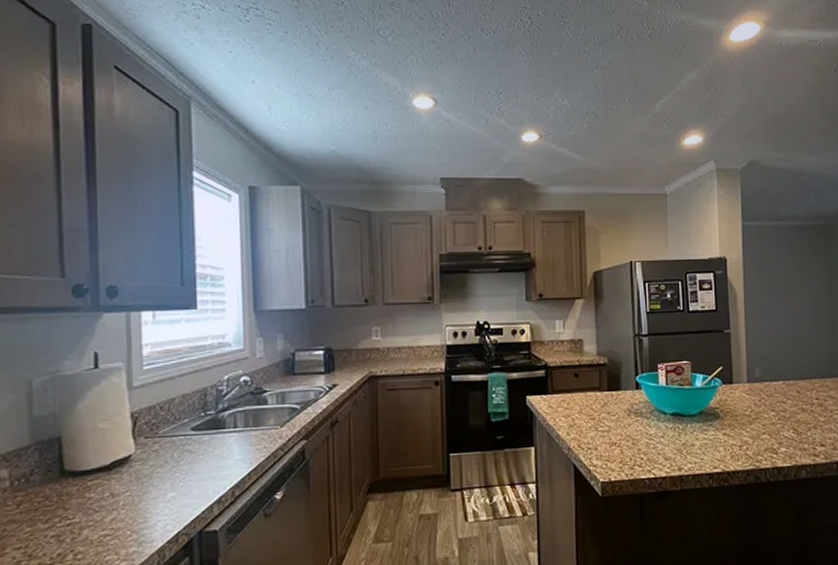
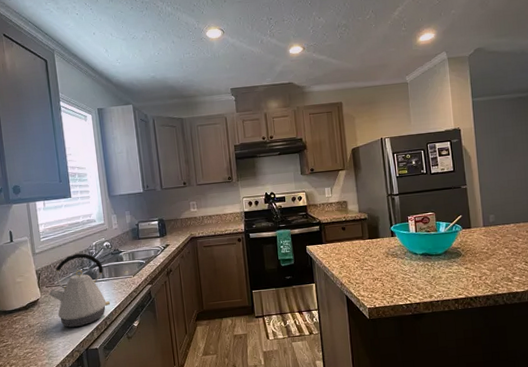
kettle: none [147,390,243,499] -> present [48,253,111,327]

